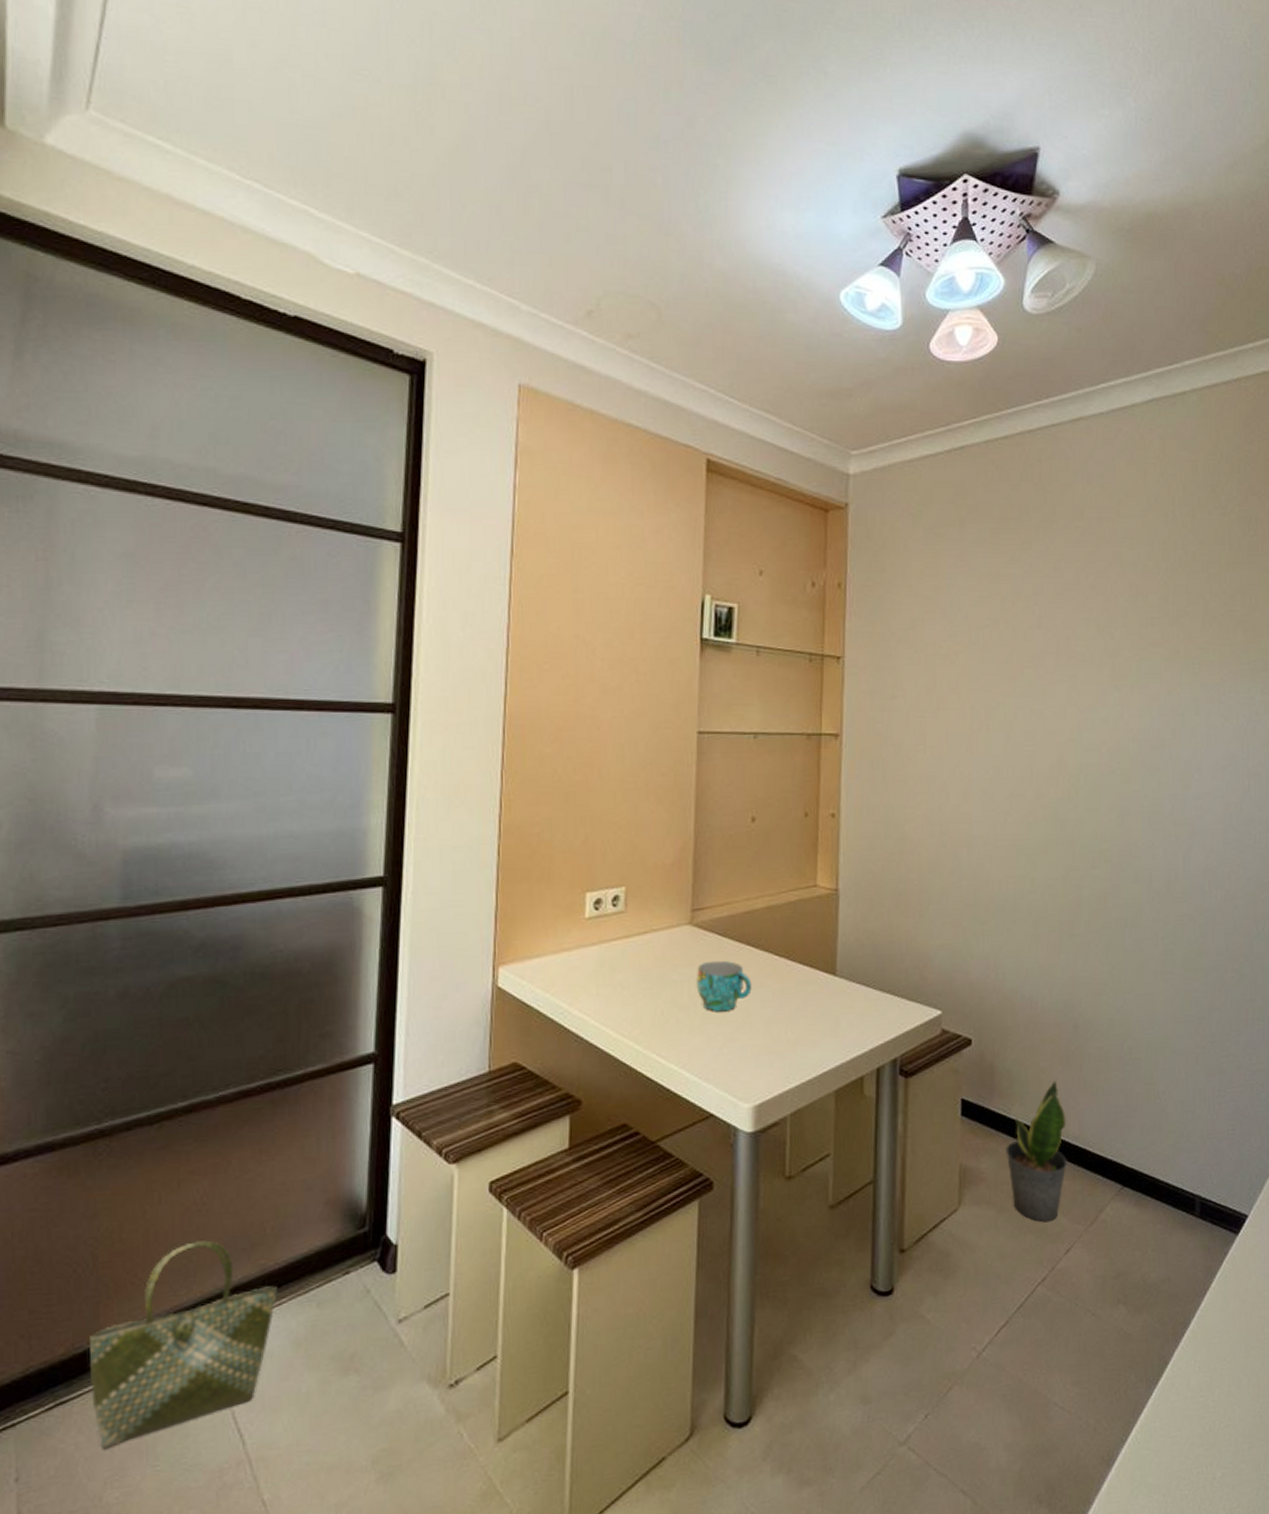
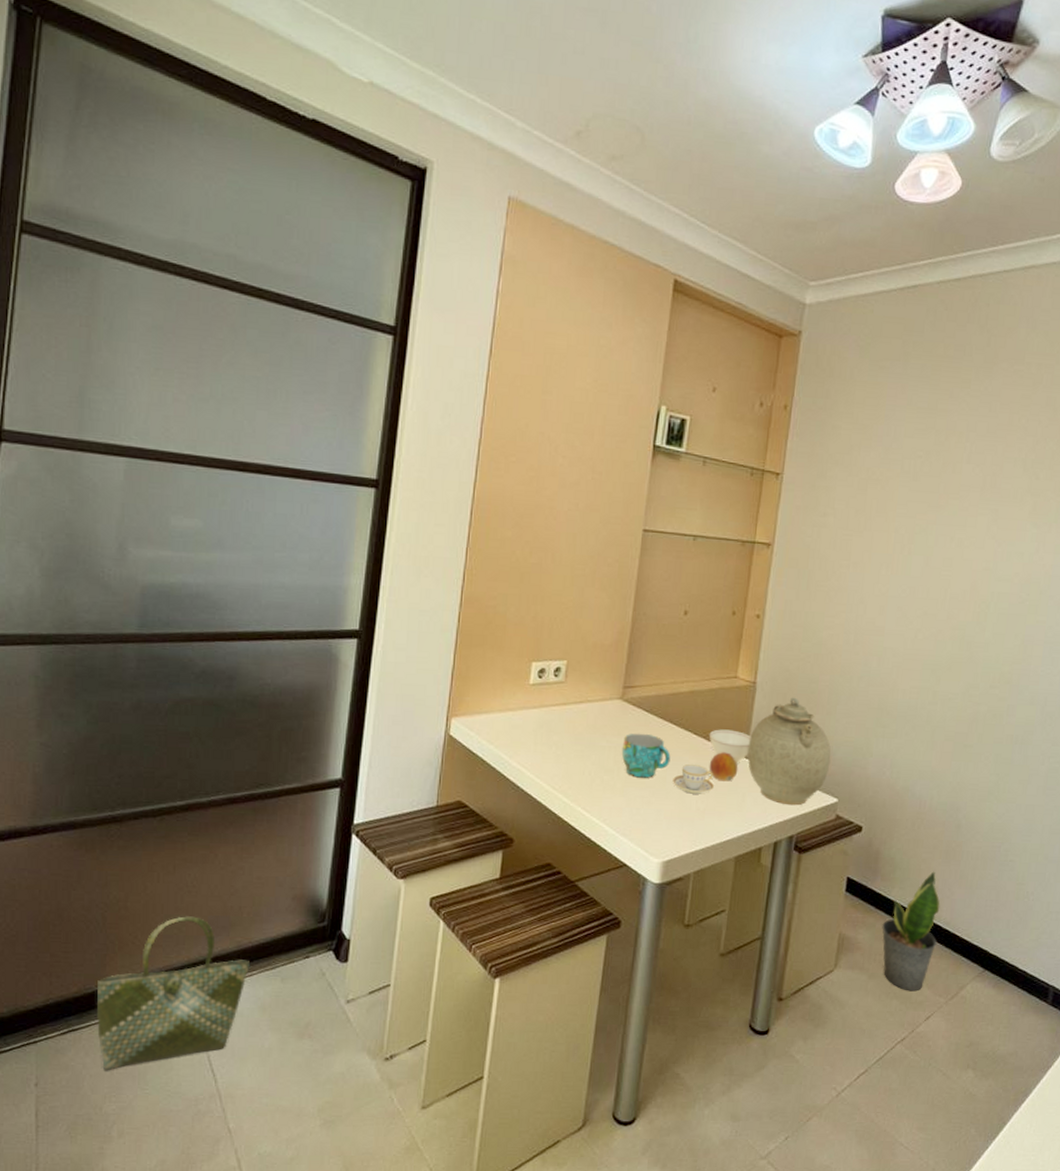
teacup: none [757,990,803,1024] -> present [673,764,714,794]
bowl: none [792,945,839,984] -> present [709,729,751,764]
fruit: none [795,972,828,1006] -> present [709,752,738,782]
teapot: none [836,901,929,1025] -> present [747,697,831,806]

